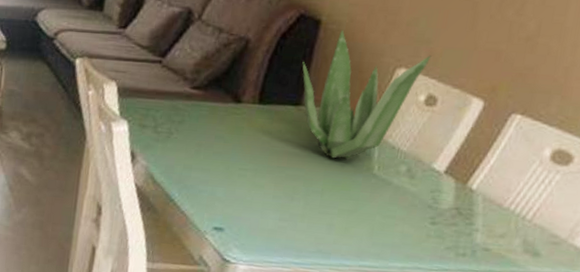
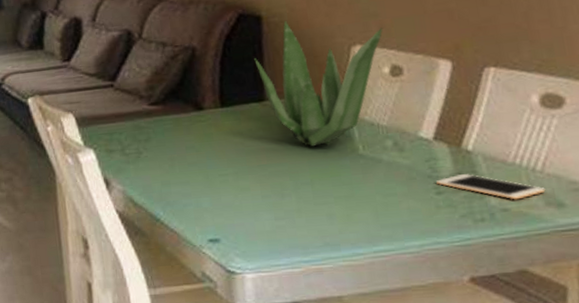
cell phone: none [434,209,528,243] -> present [436,174,546,200]

